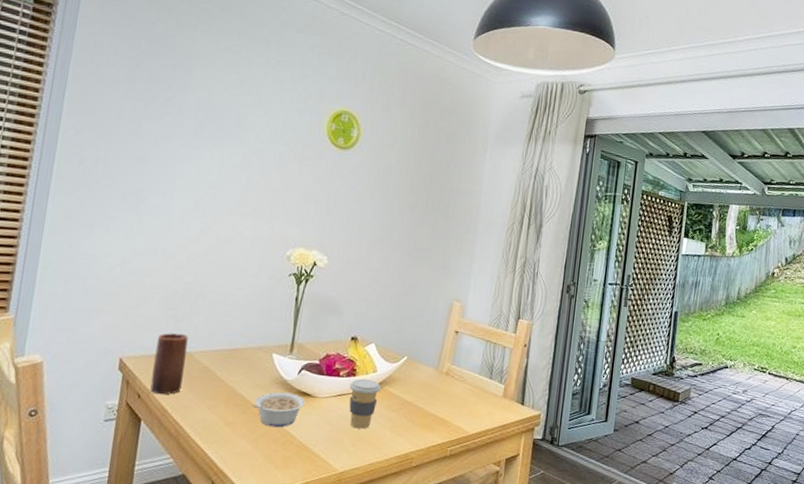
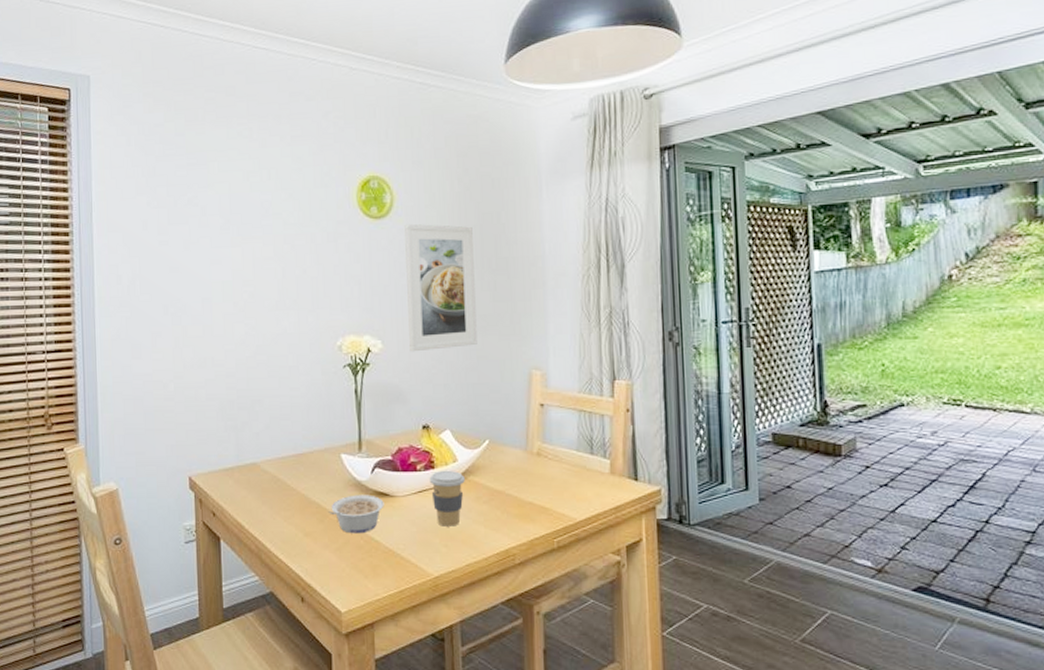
candle: present [150,333,188,395] -> none [221,445,254,511]
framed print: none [351,158,424,273] -> present [405,223,477,352]

